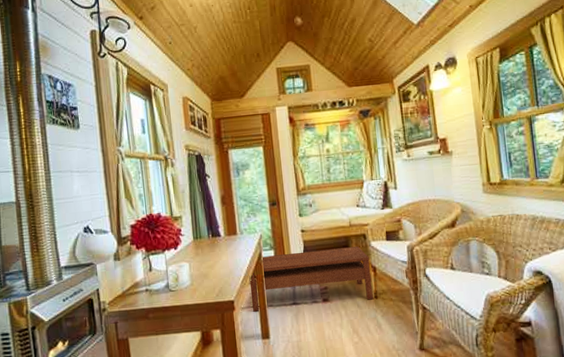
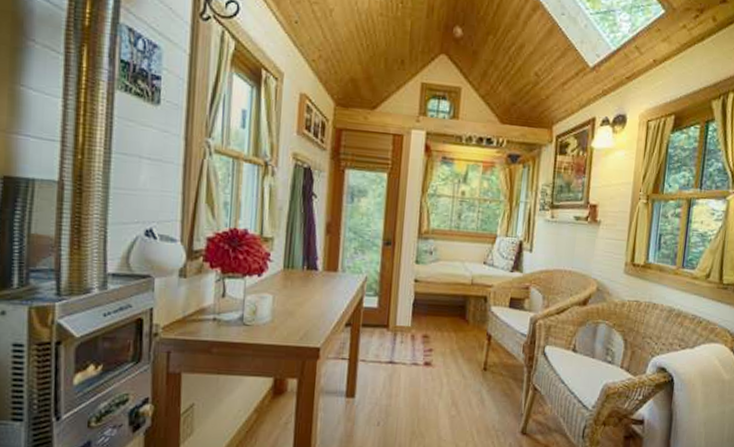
coffee table: present [249,246,373,312] -> none [340,302,486,371]

